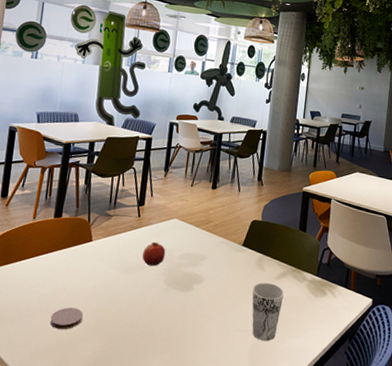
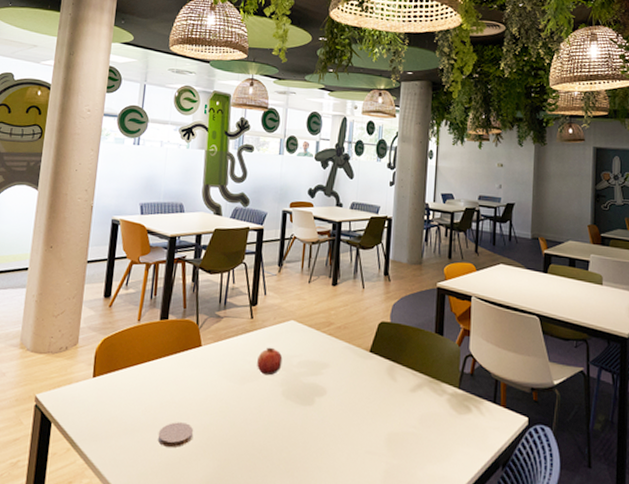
cup: present [252,282,285,342] -> none [383,395,422,467]

